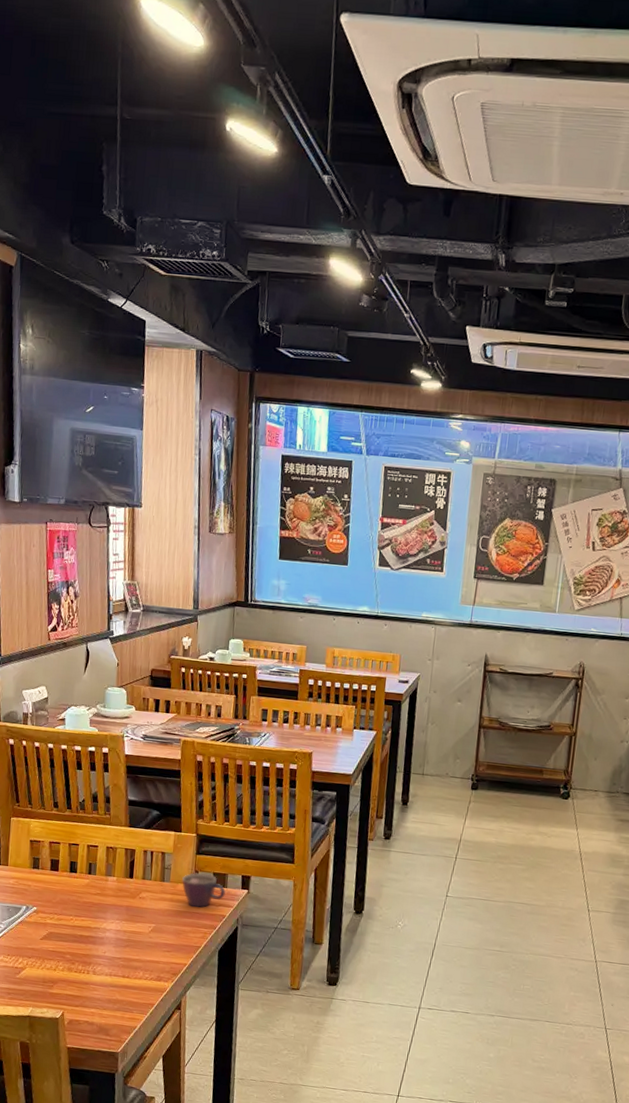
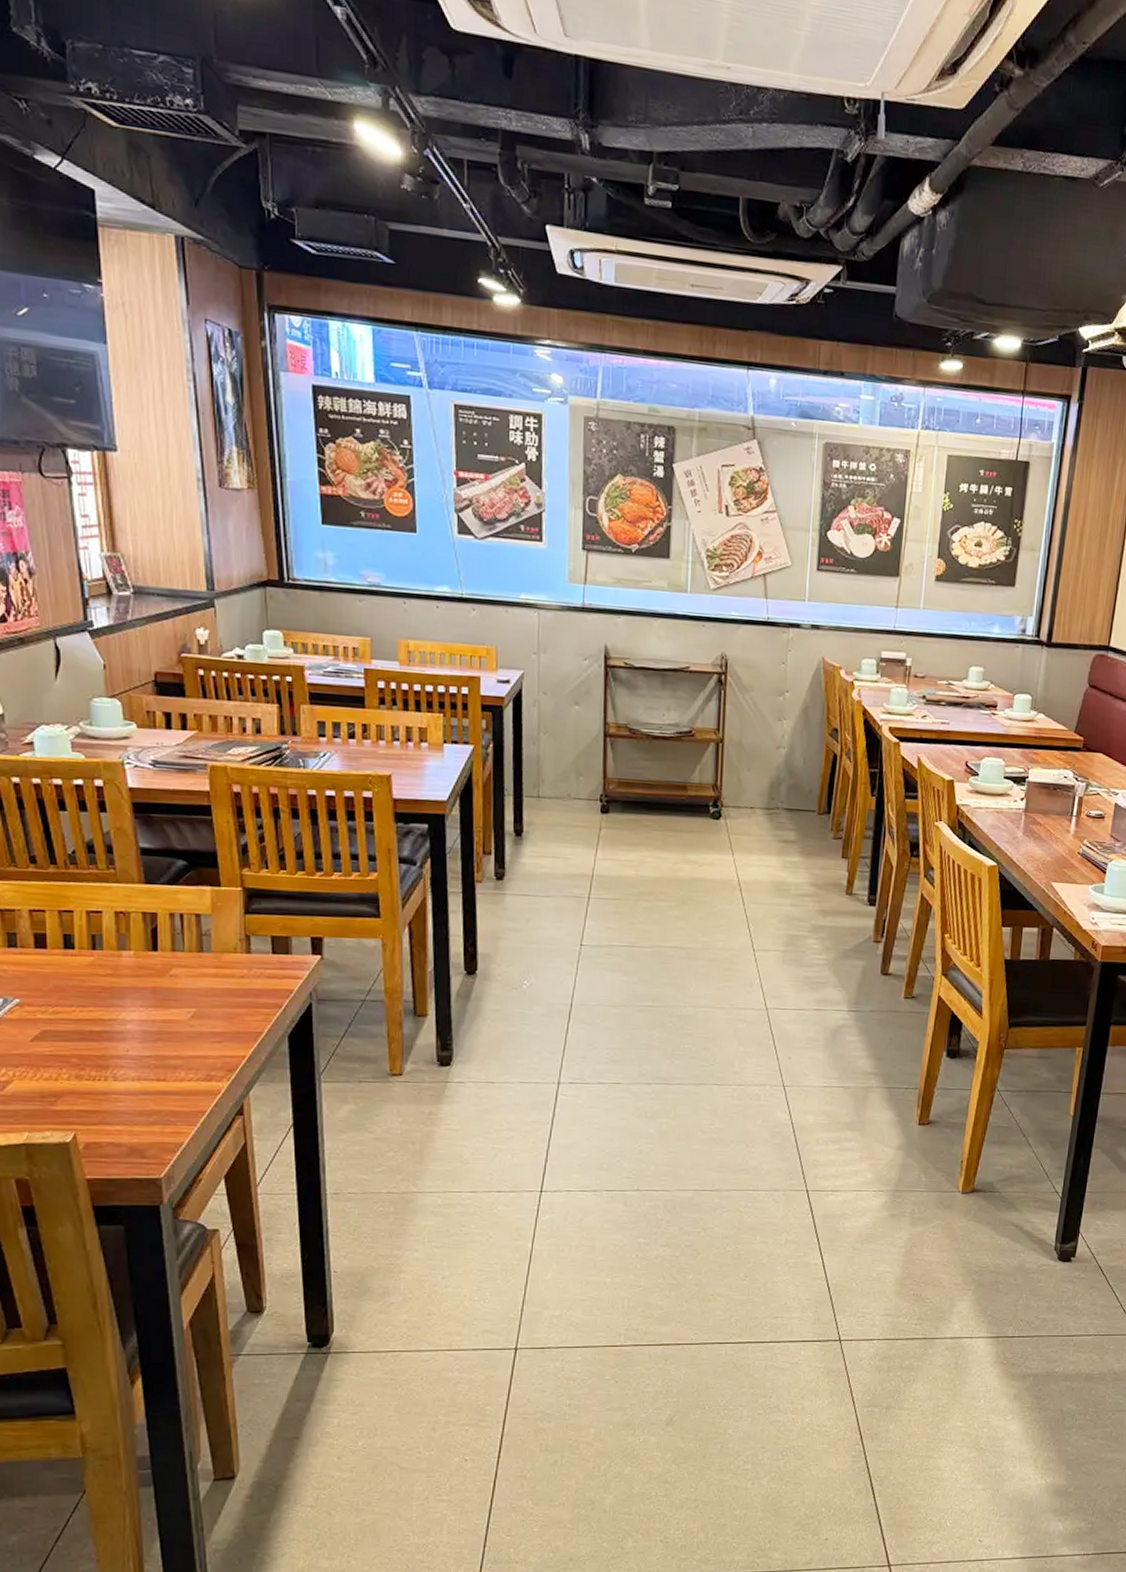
cup: present [181,873,226,907] -> none [227,937,290,983]

